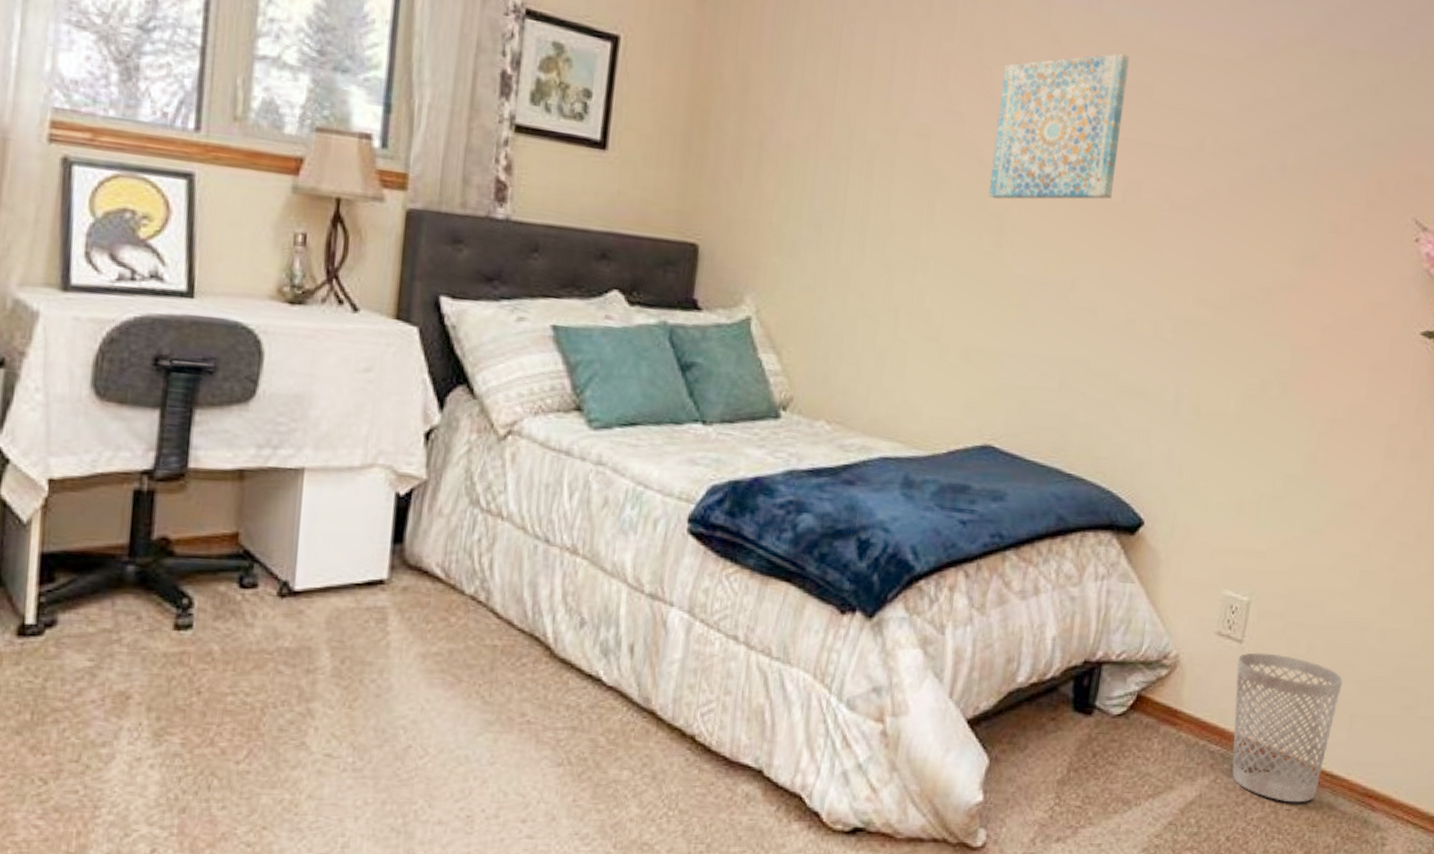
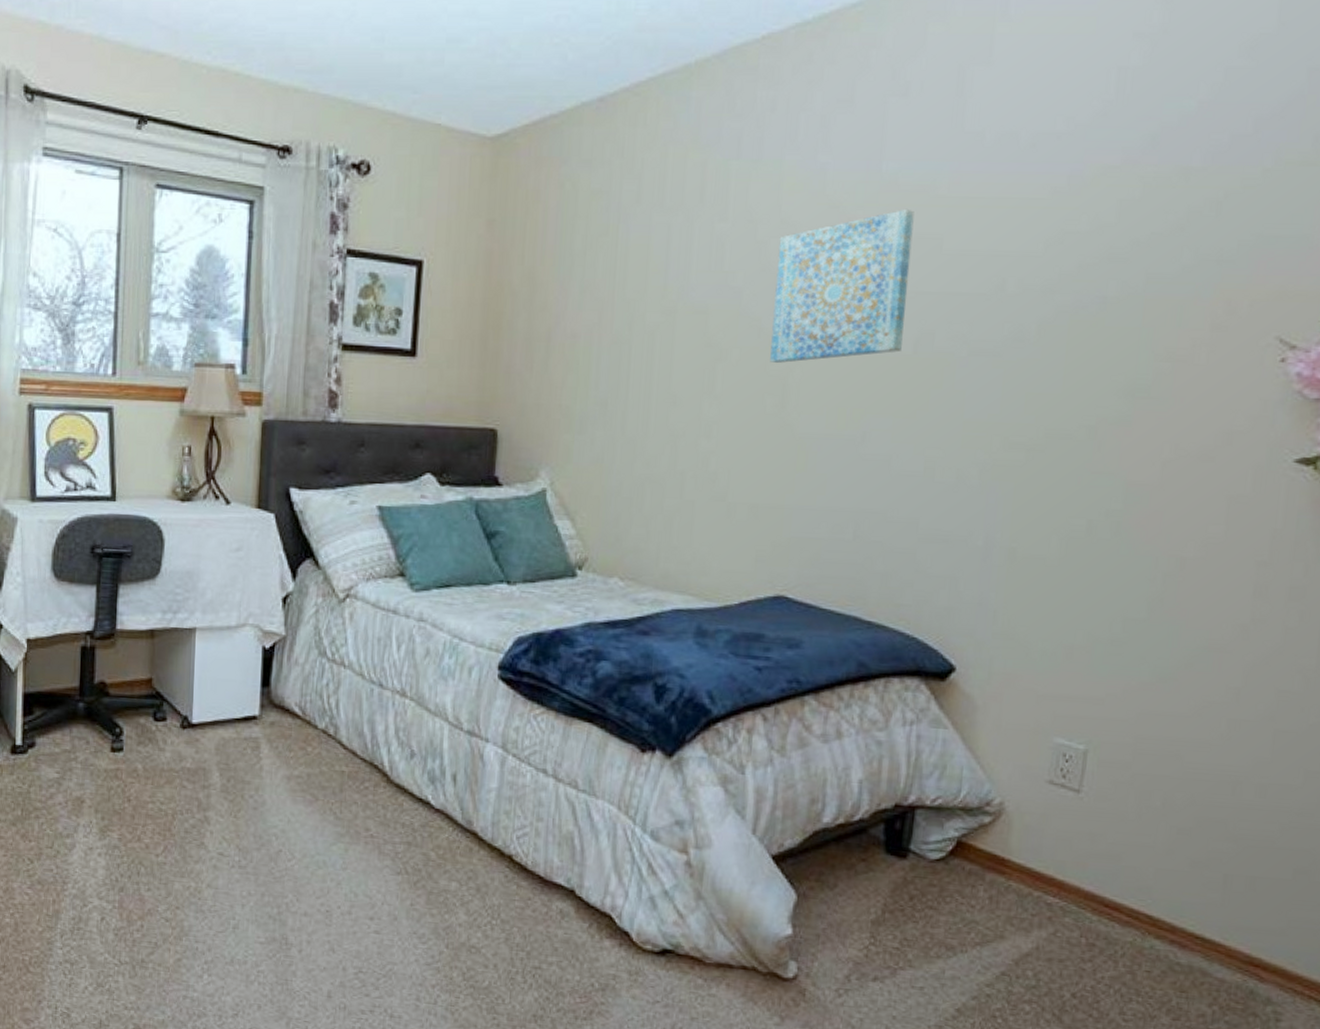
wastebasket: present [1231,652,1343,803] -> none [1074,803,1211,966]

